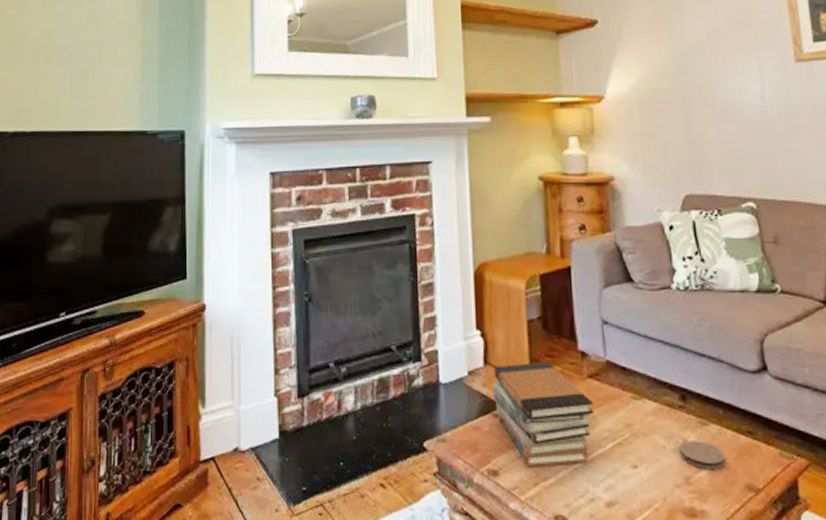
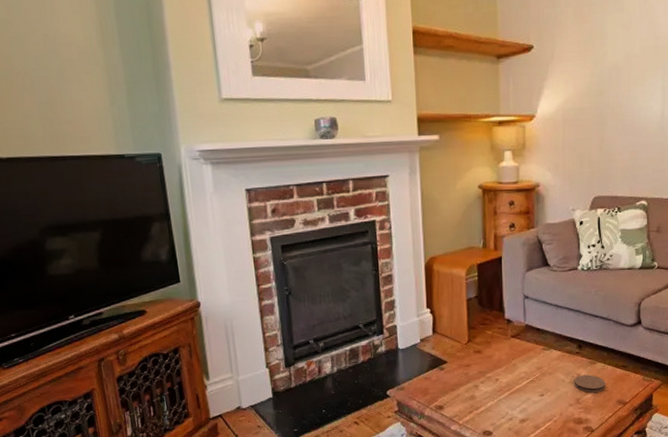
book stack: present [493,361,594,468] -> none [440,328,515,402]

